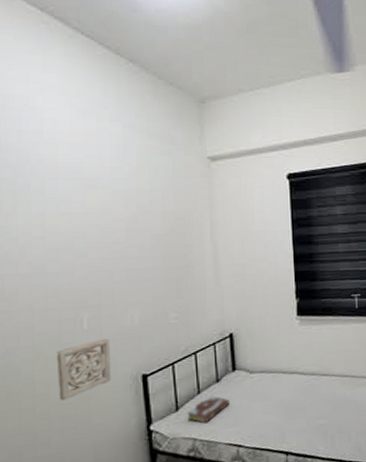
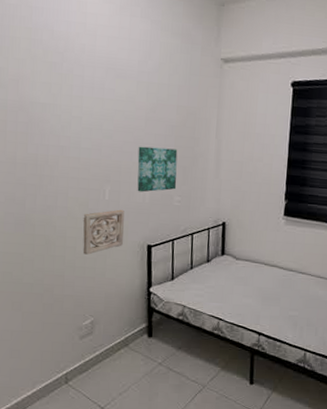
wall art: none [120,260,171,315] -> present [137,146,178,192]
book: present [187,395,230,424] -> none [180,273,216,295]

